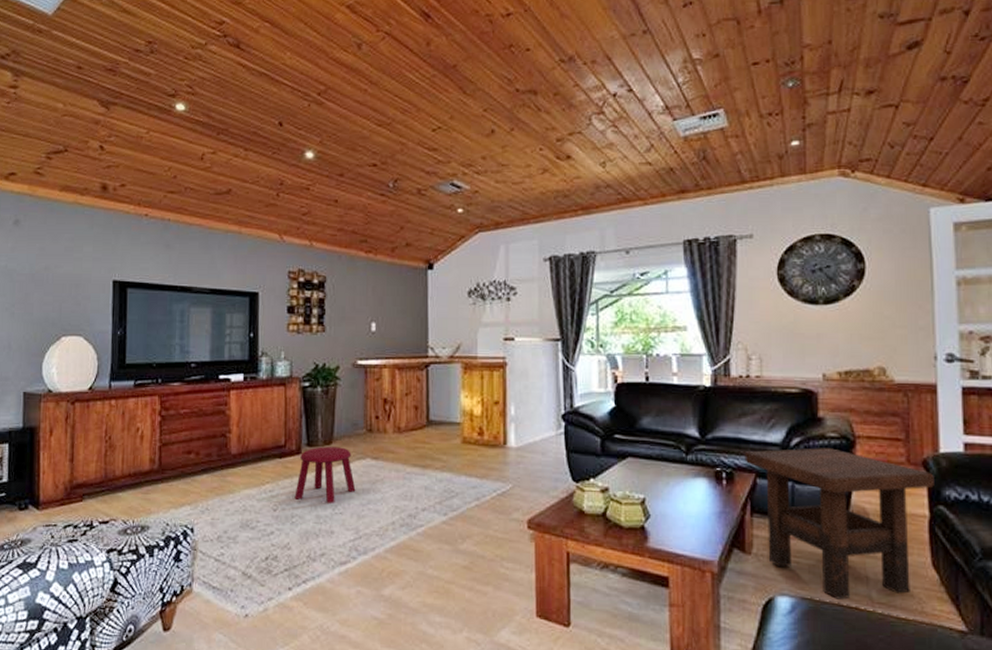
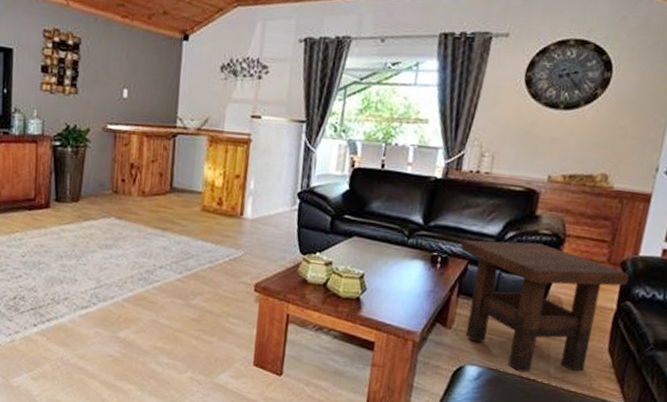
stool: present [294,446,356,504] -> none [42,203,100,256]

